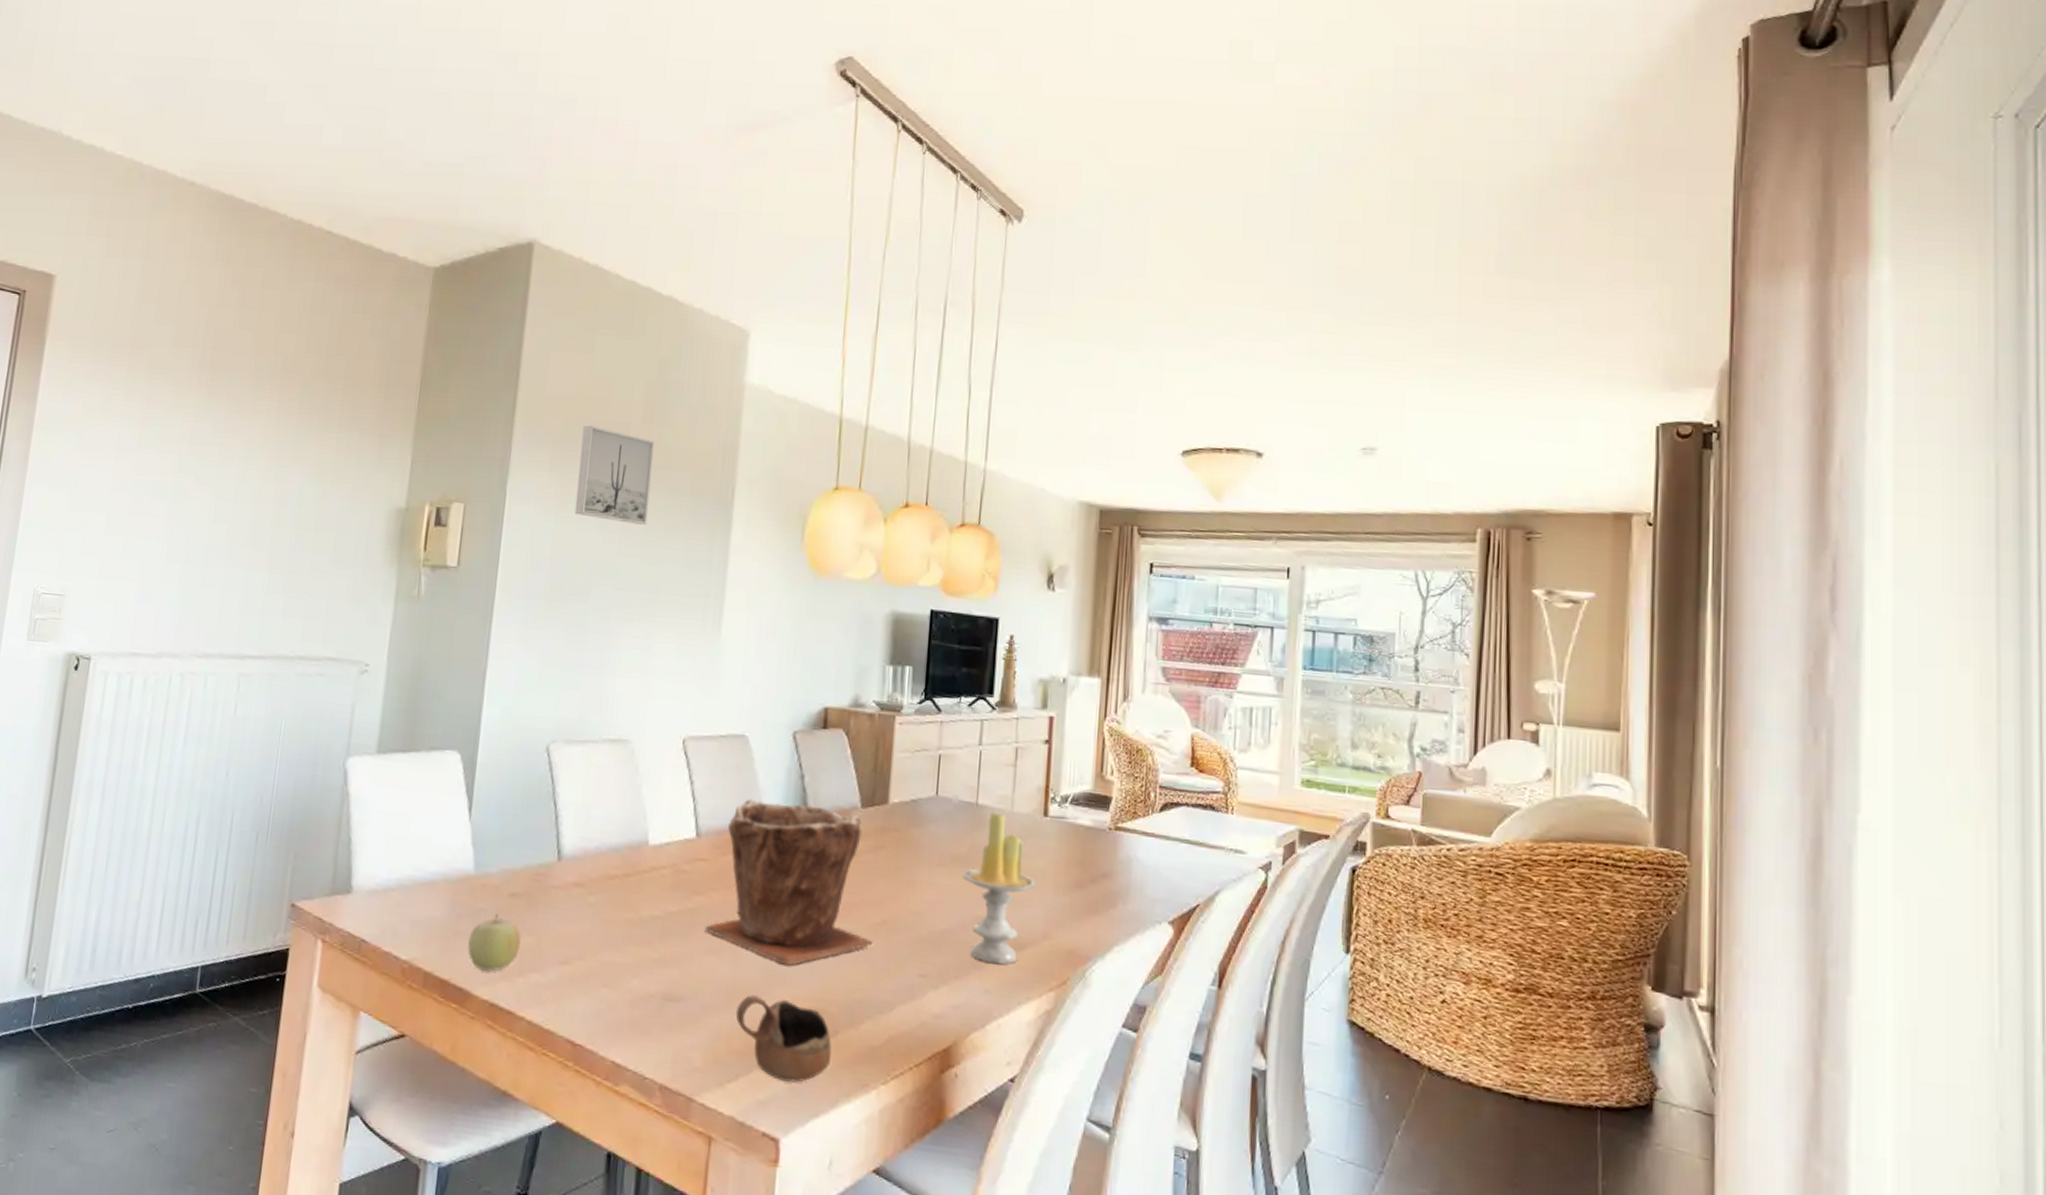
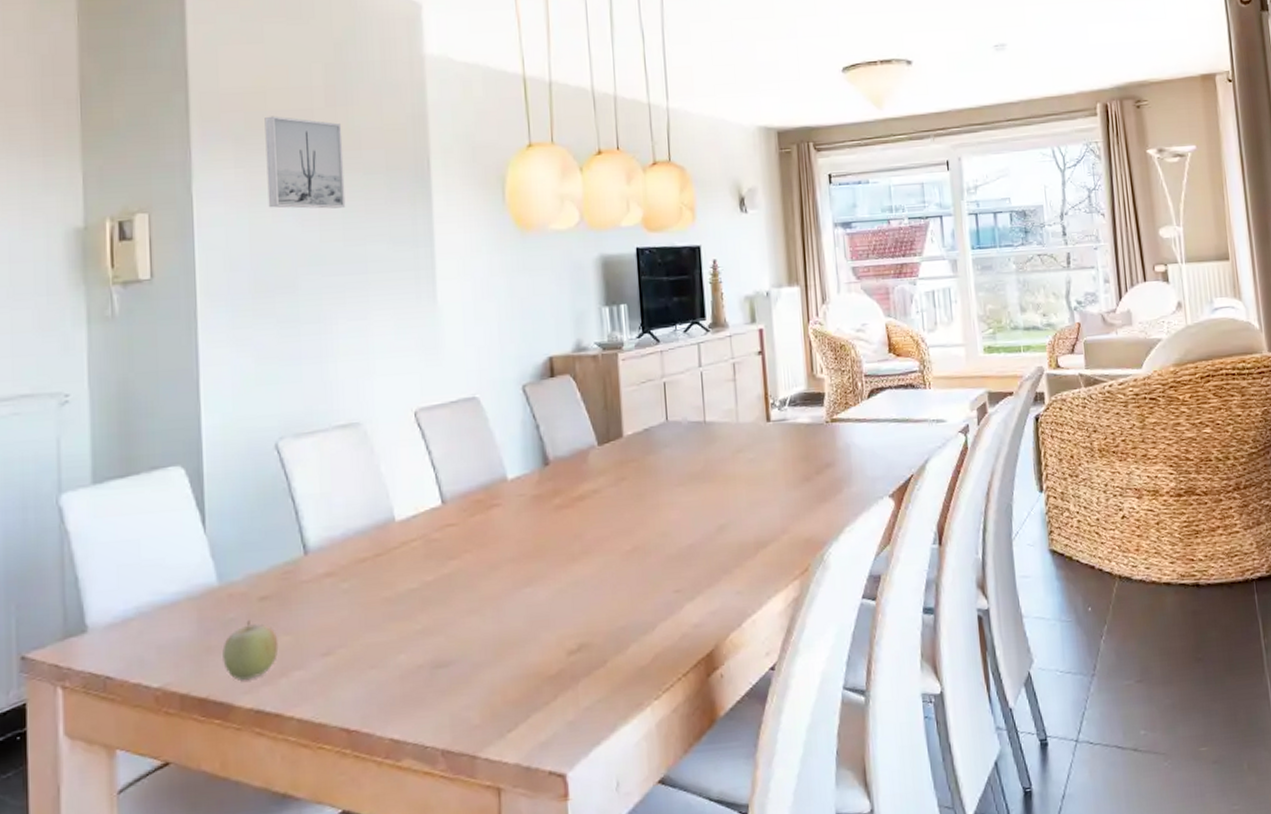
plant pot: present [704,799,872,966] -> none [463,452,627,609]
cup: present [735,995,832,1083] -> none [506,640,605,719]
candle: present [962,812,1036,965] -> none [700,426,769,567]

